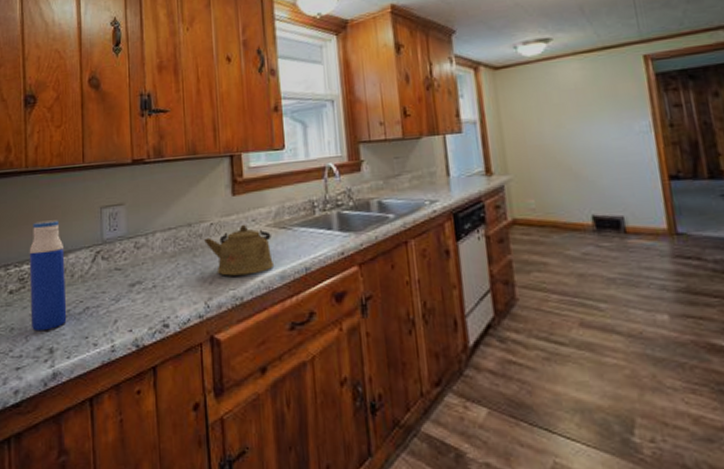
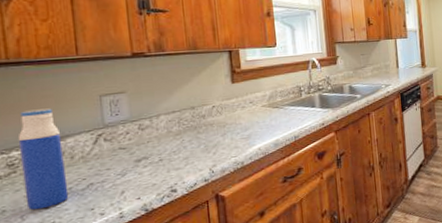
kettle: present [203,224,275,276] -> none [206,105,270,147]

